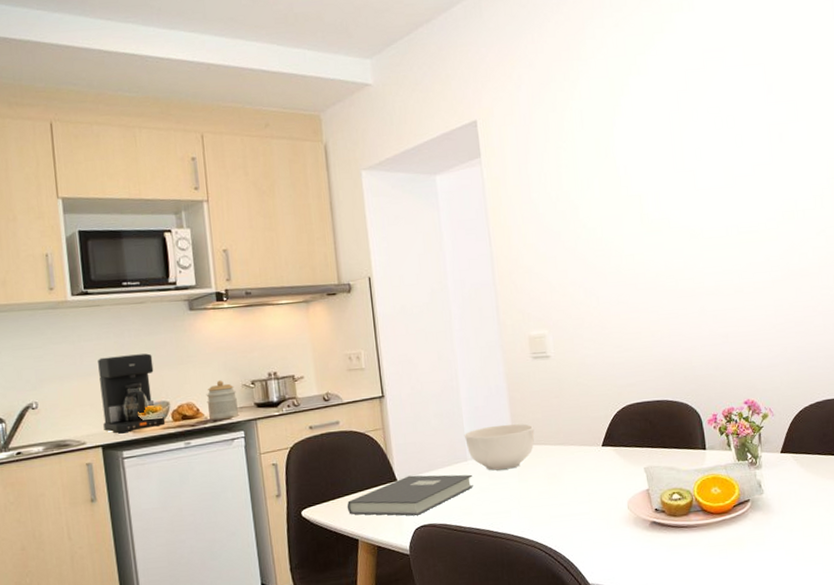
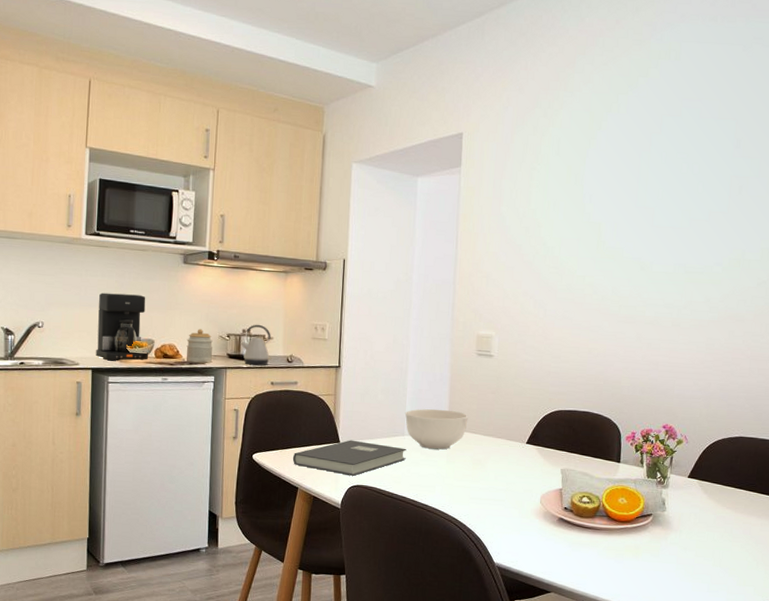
kettle: none [267,364,306,412] -> present [240,324,272,366]

